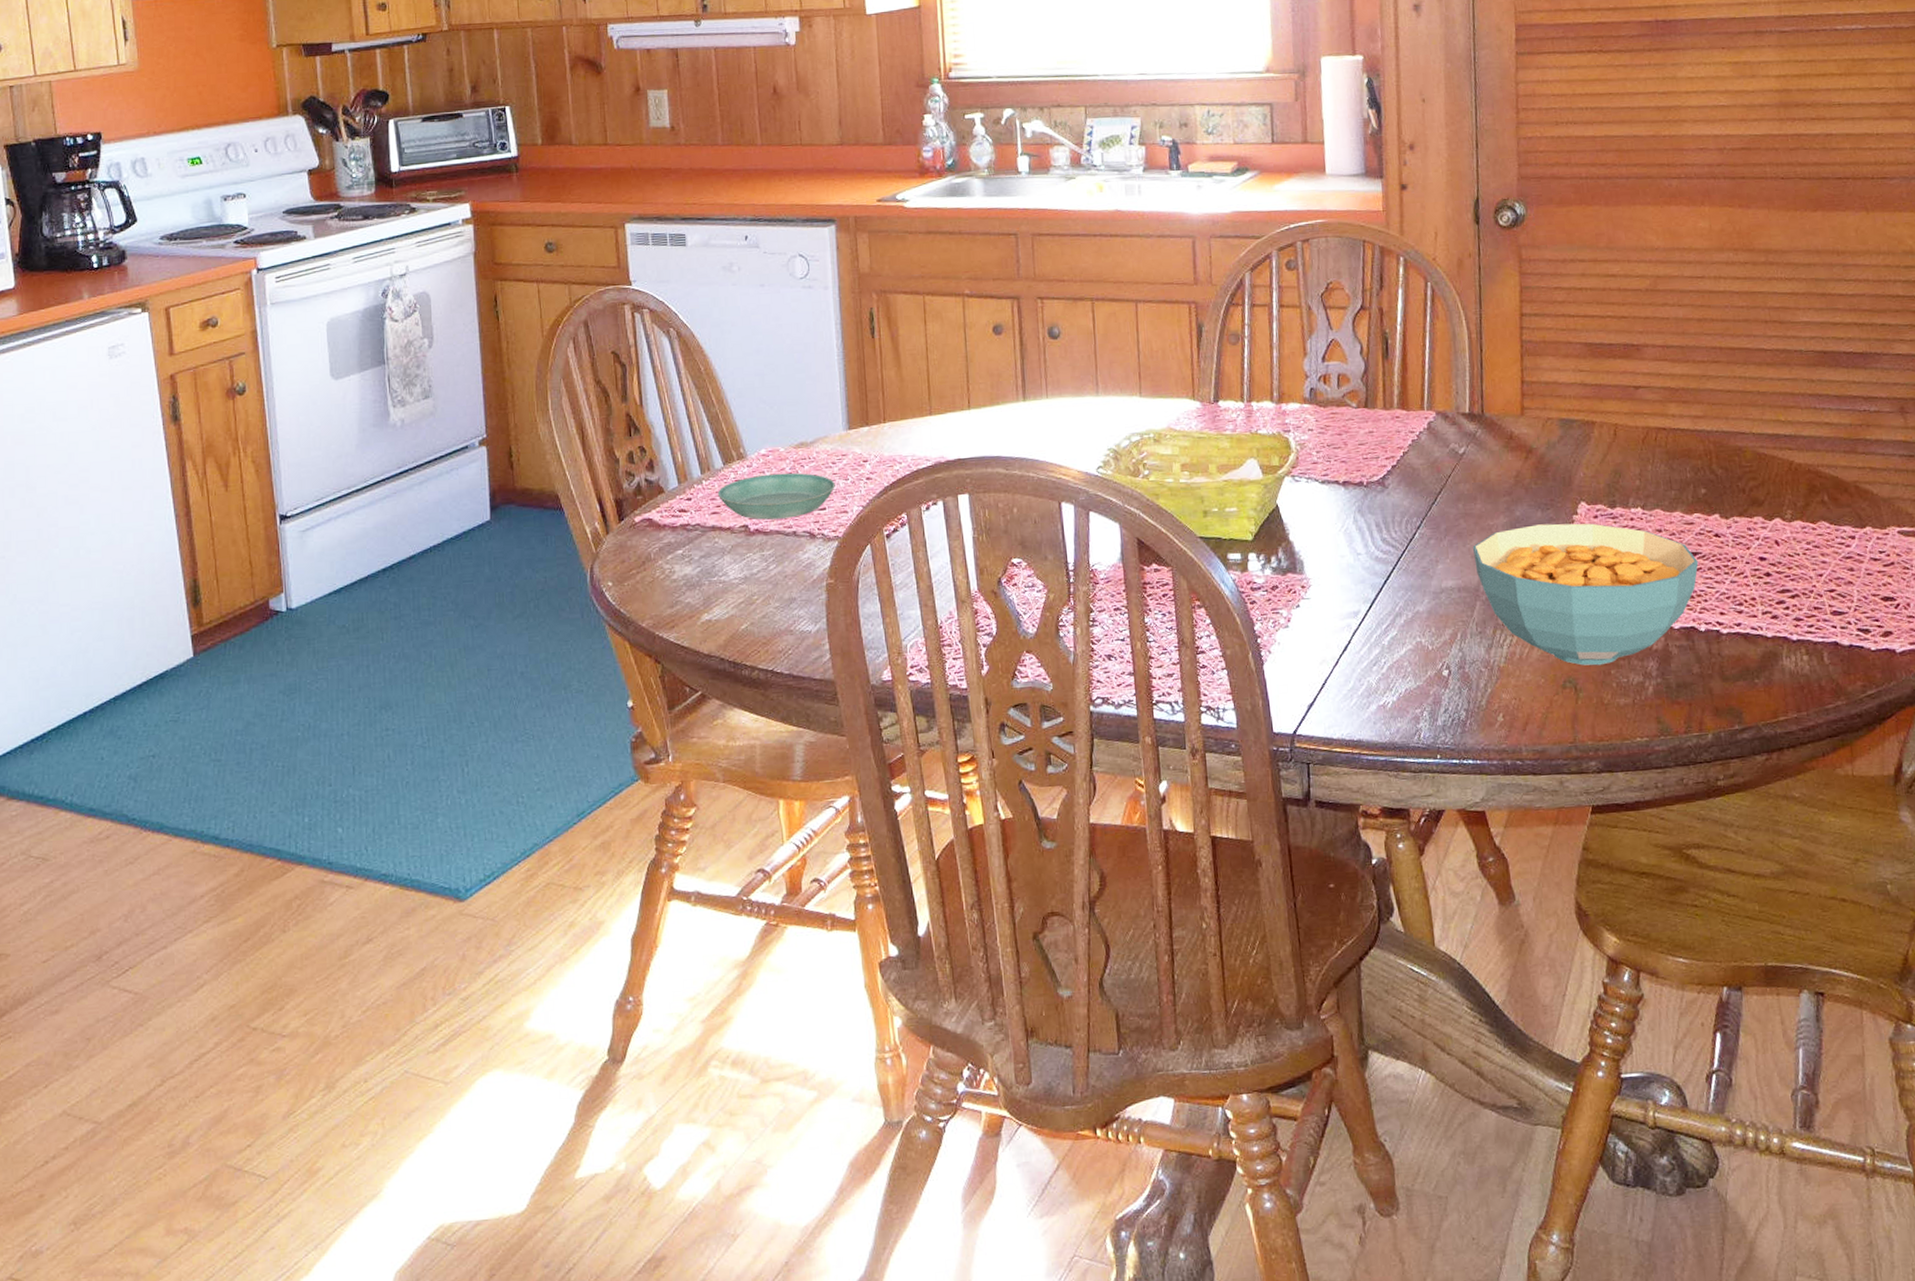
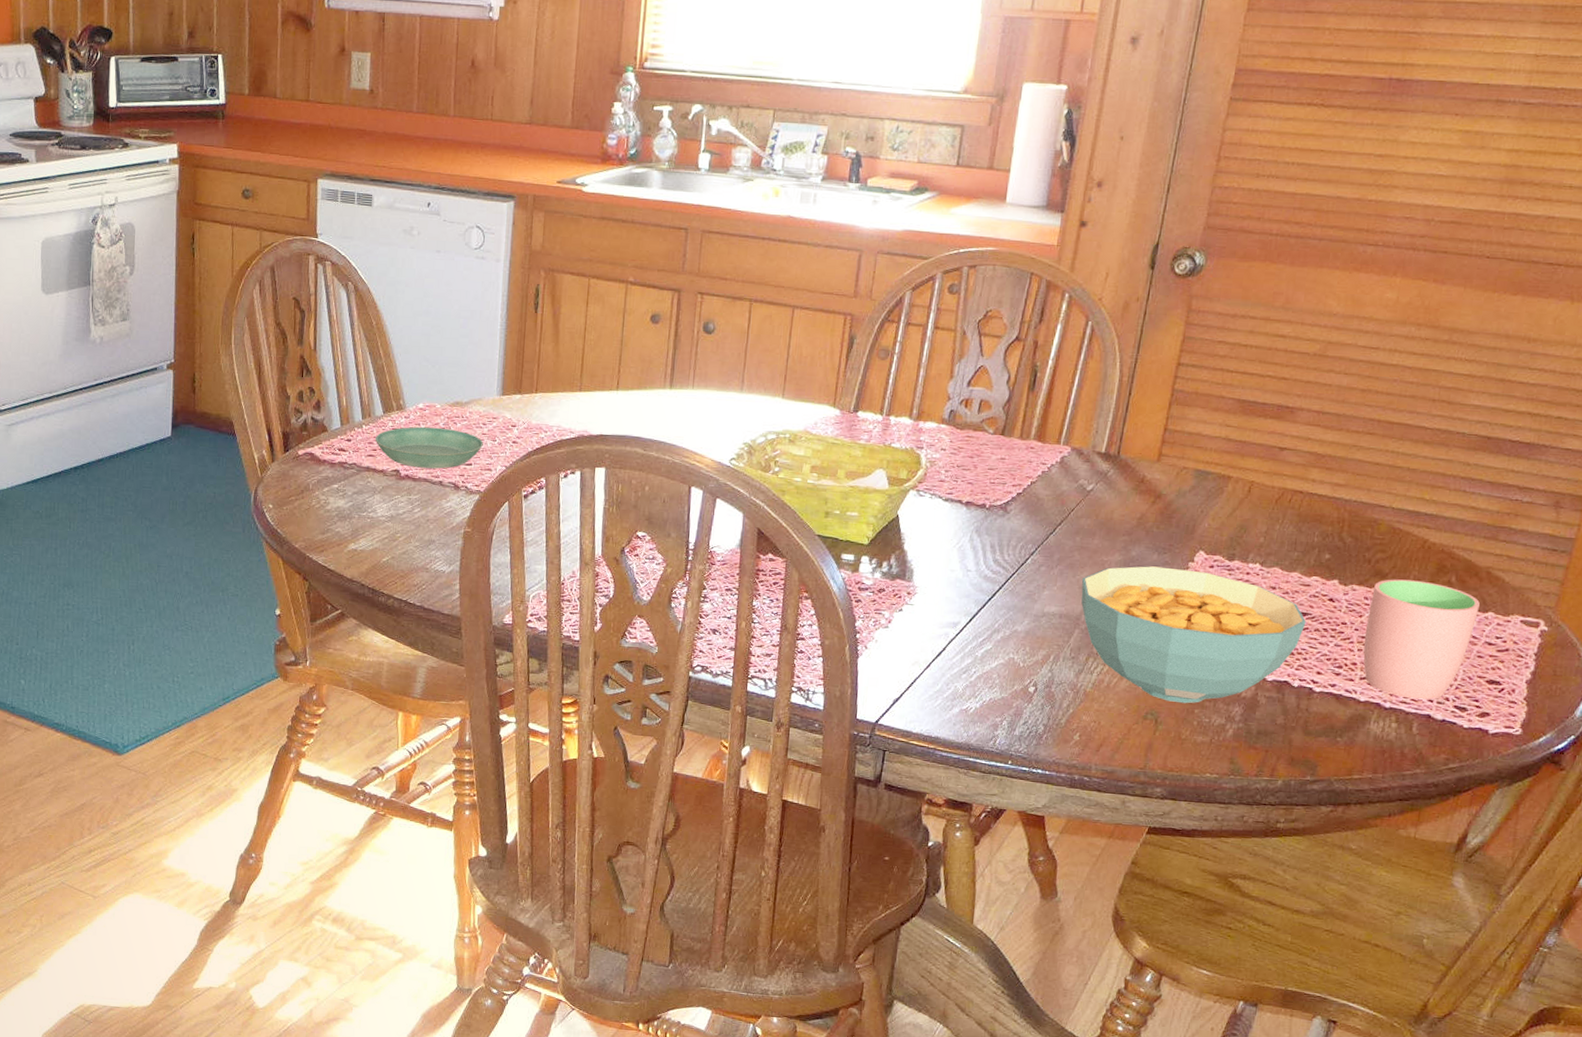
cup: none [1754,504,1857,628] -> present [1363,579,1480,700]

